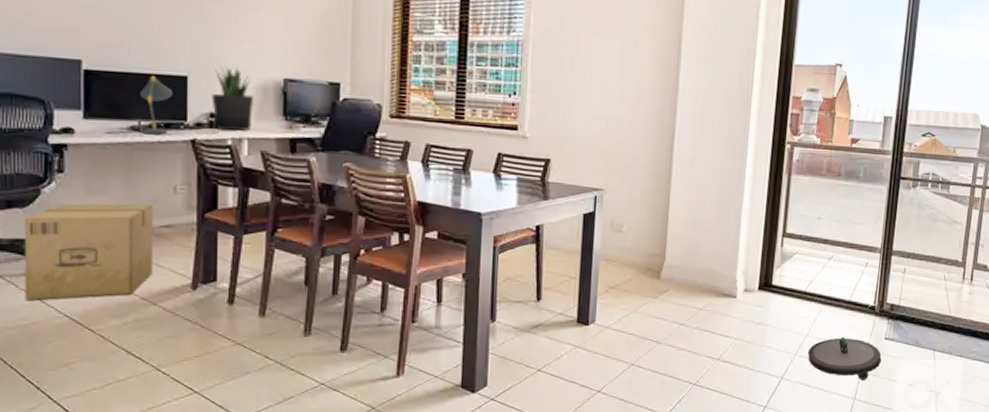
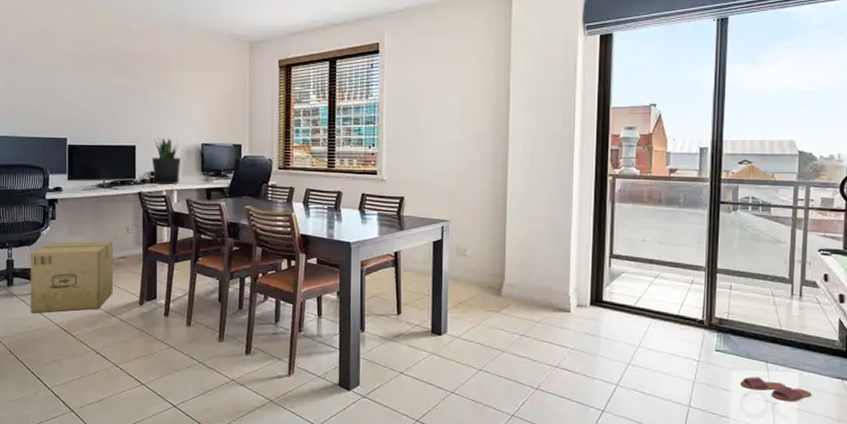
desk lamp: present [139,76,174,135] -> none [104,147,126,190]
robot vacuum: present [808,336,882,380] -> none [641,348,714,389]
slippers: none [907,366,974,391] -> present [740,377,812,402]

